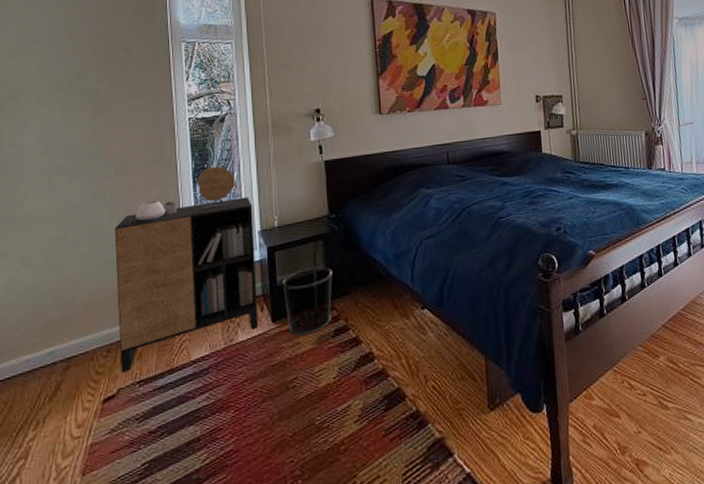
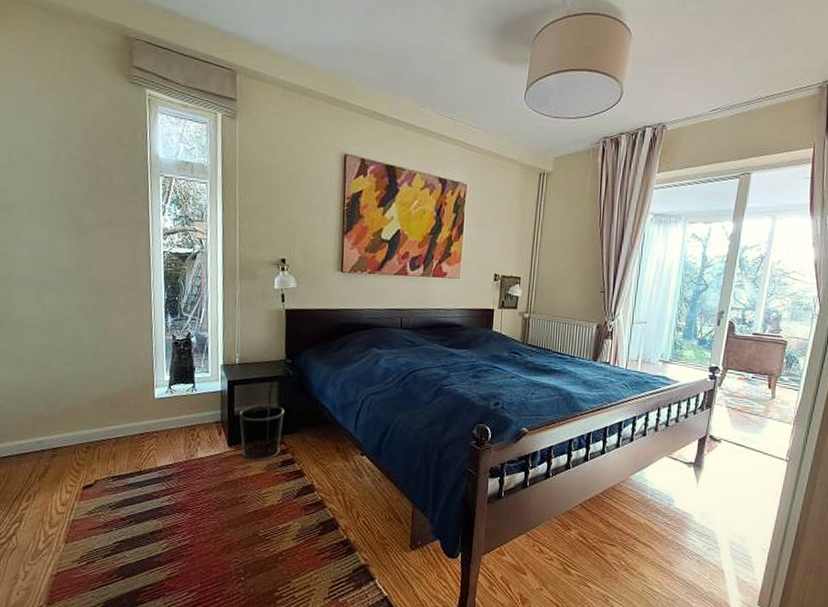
cabinet: present [114,166,259,373] -> none [94,300,217,468]

